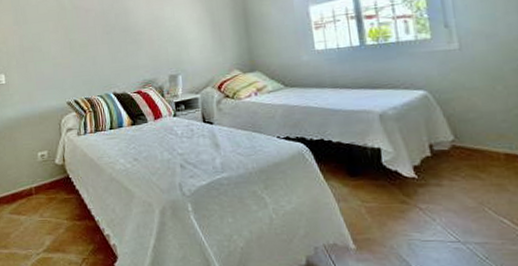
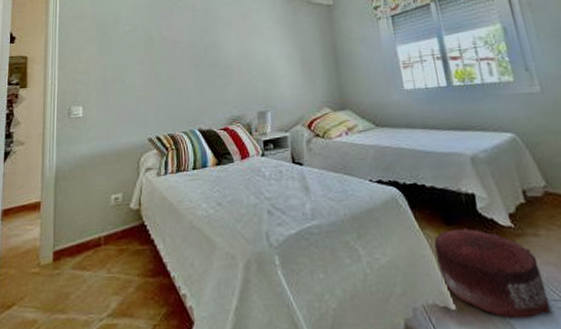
pouf: none [337,179,445,257] -> present [434,228,550,319]

